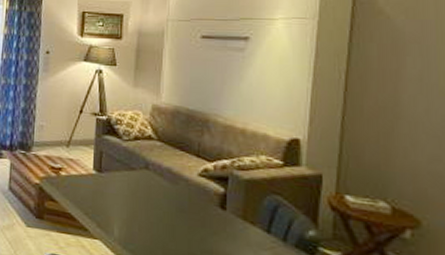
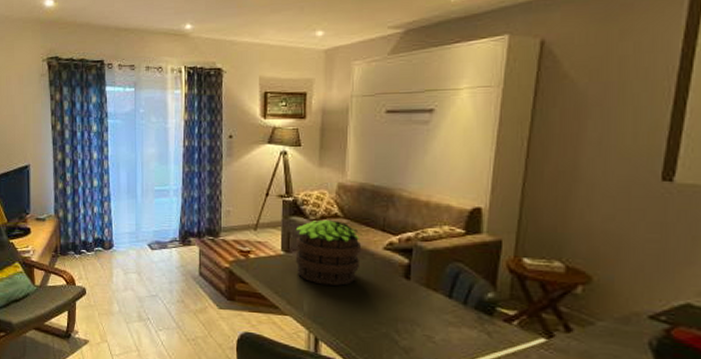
potted plant: none [107,140,176,211] -> present [295,219,362,286]

